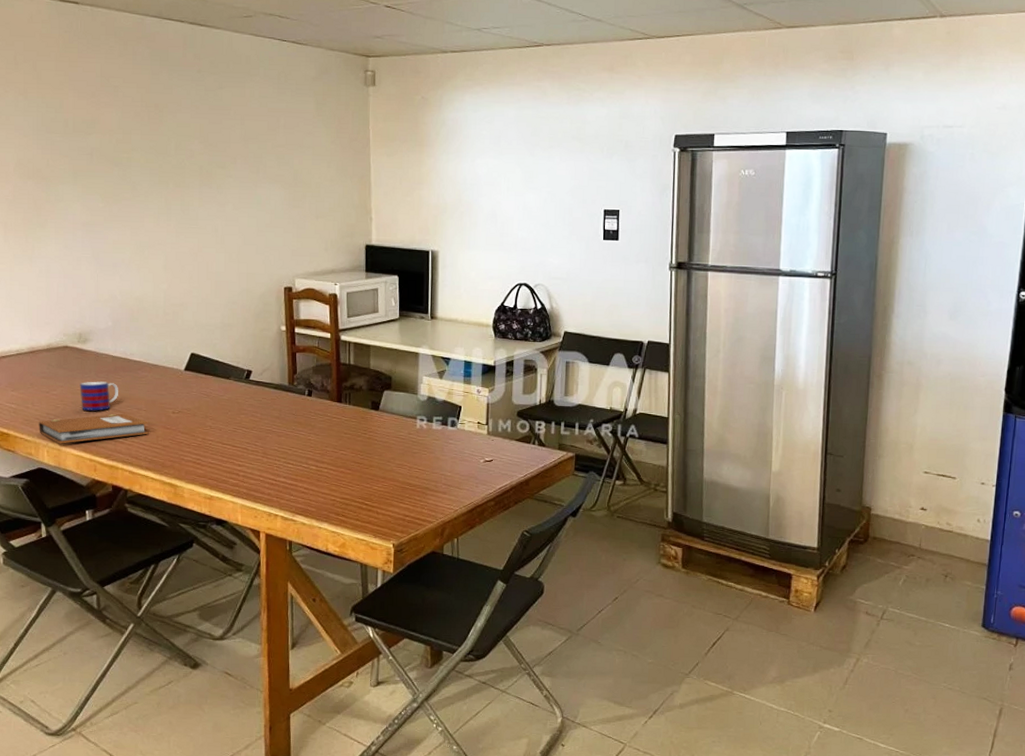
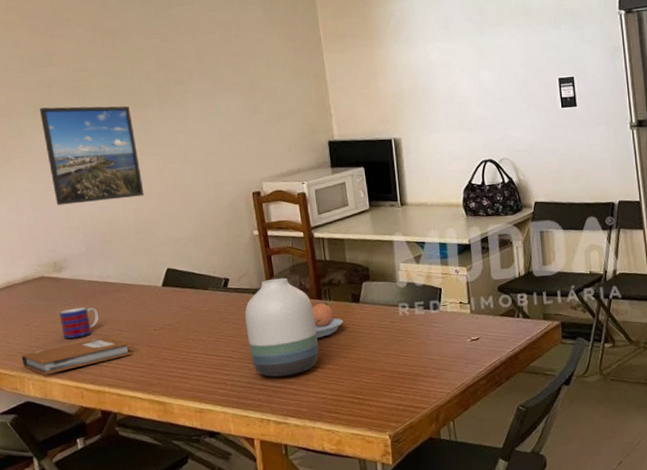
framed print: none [78,176,176,278] -> present [39,106,144,205]
vase: none [264,376,334,474] -> present [245,277,319,377]
fruit bowl: none [331,406,361,441] -> present [312,302,344,339]

